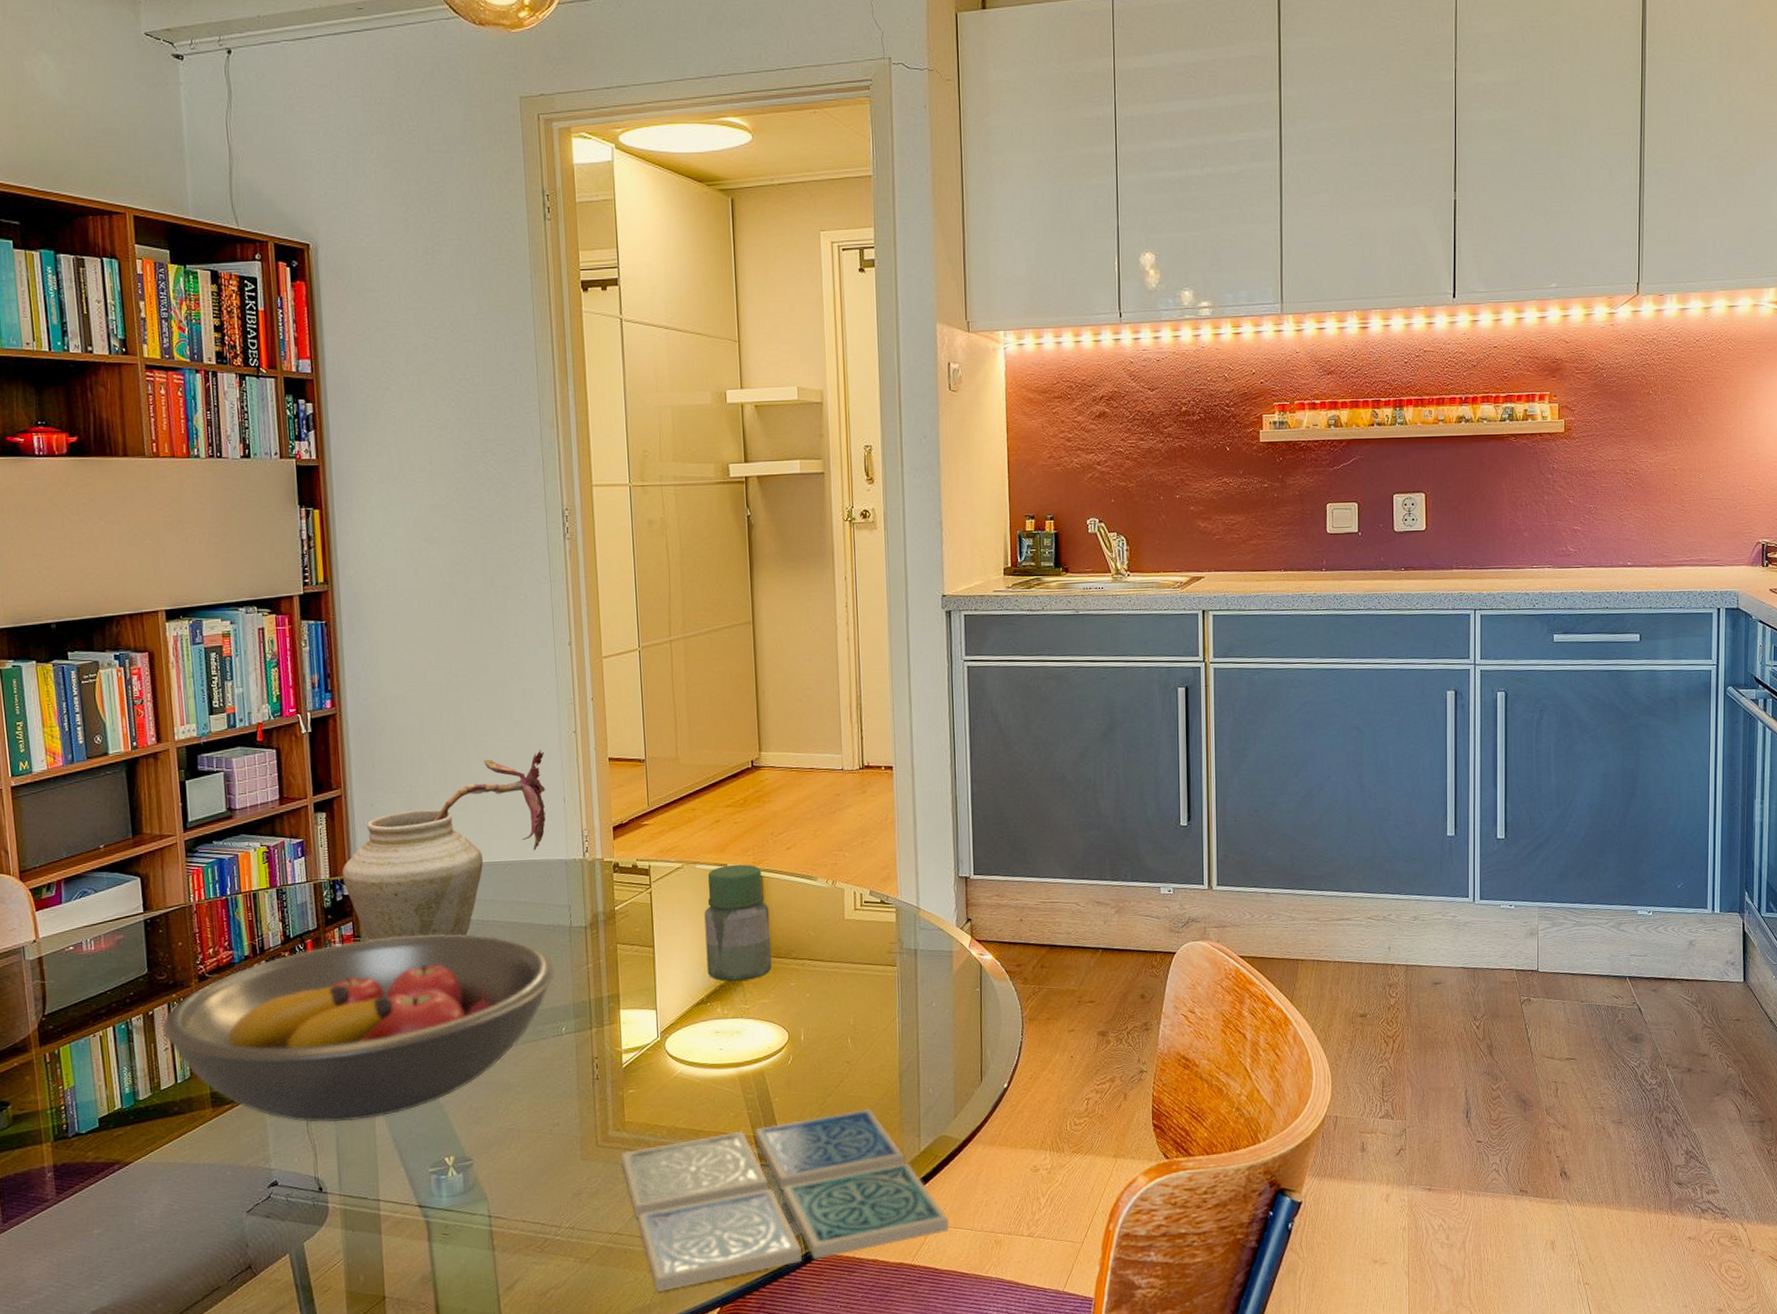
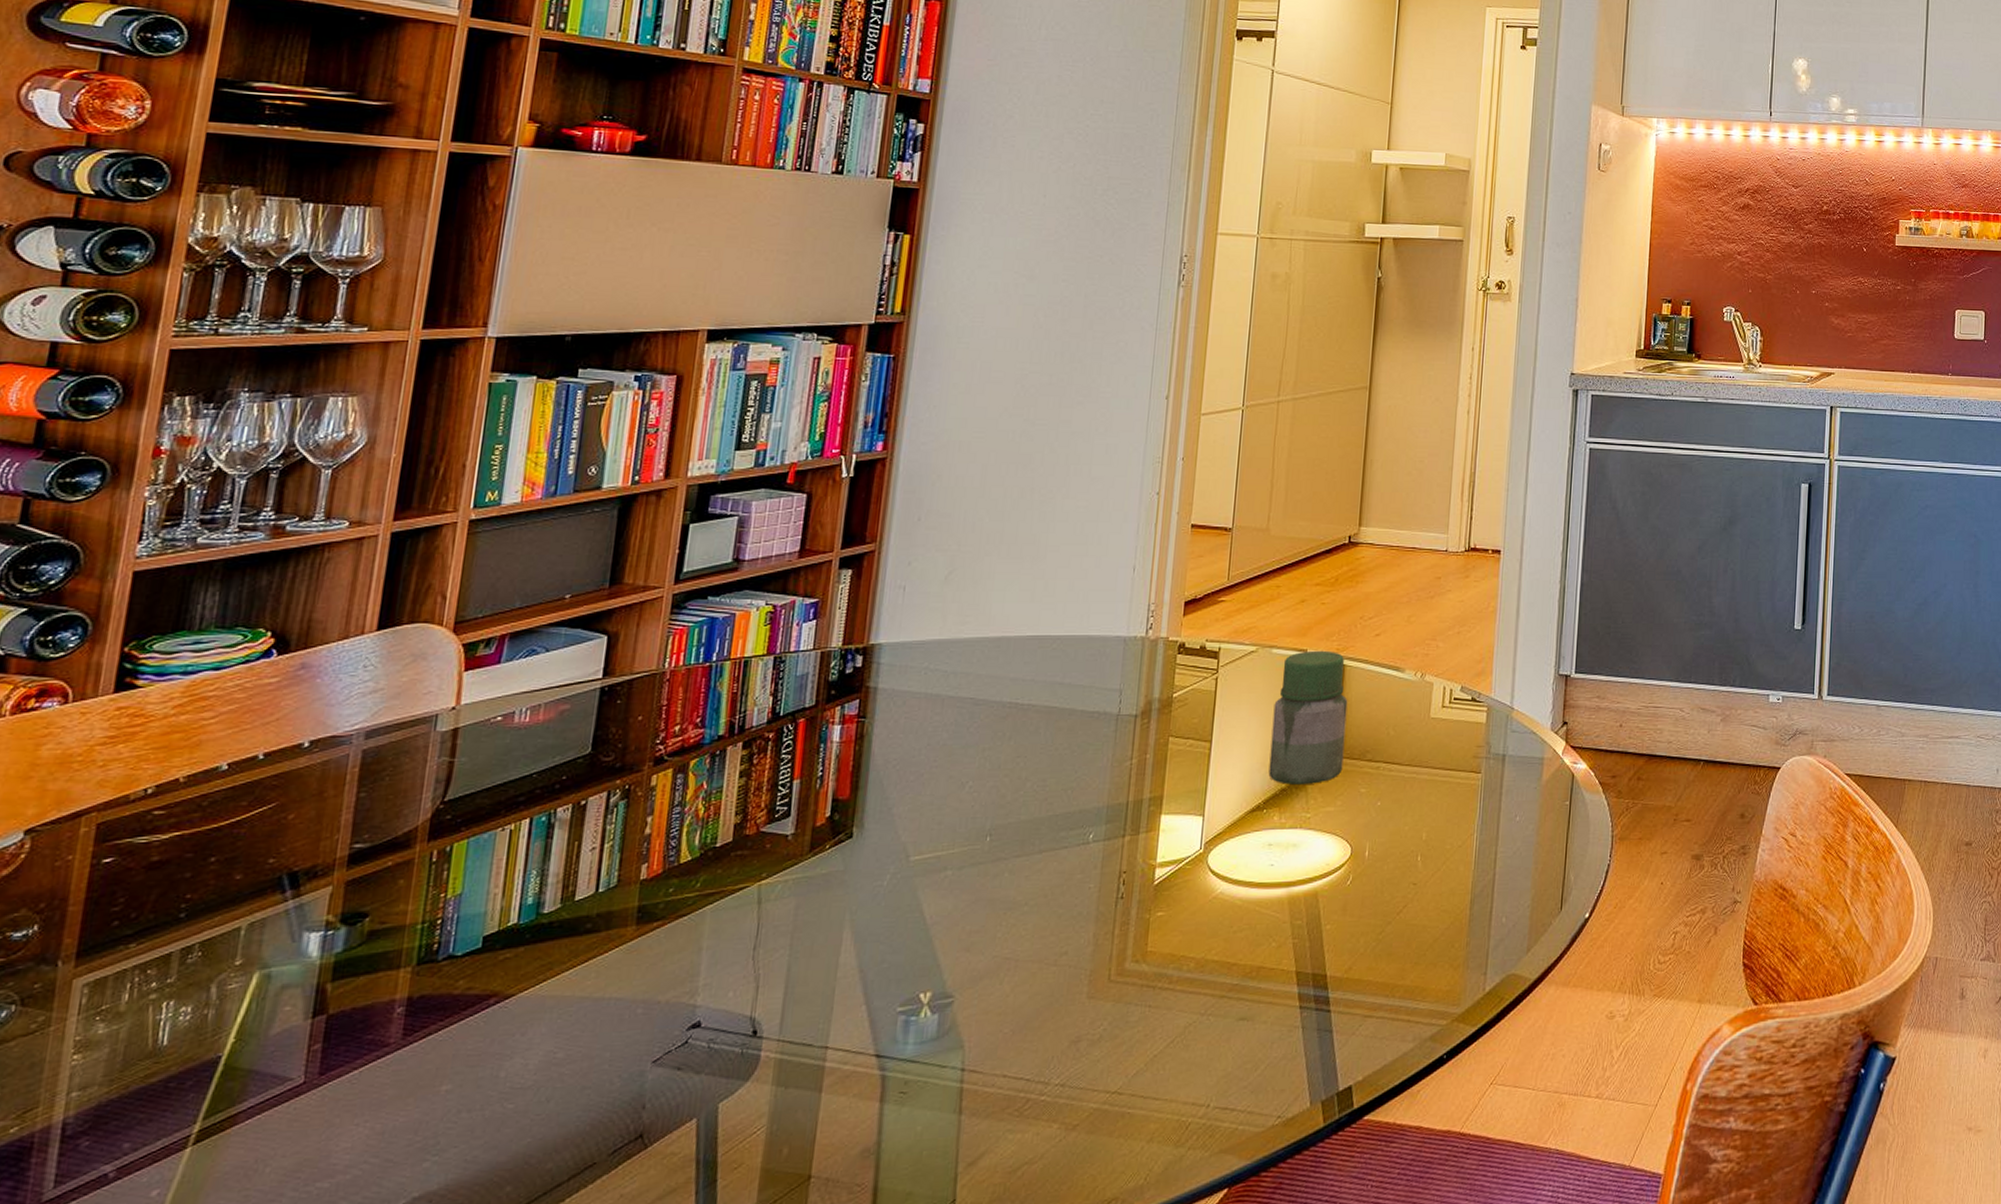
fruit bowl: present [163,934,554,1122] -> none [594,717,1092,946]
vase: present [342,750,546,941] -> none [857,511,1119,723]
drink coaster: present [620,1108,948,1292] -> none [1134,940,1508,1168]

